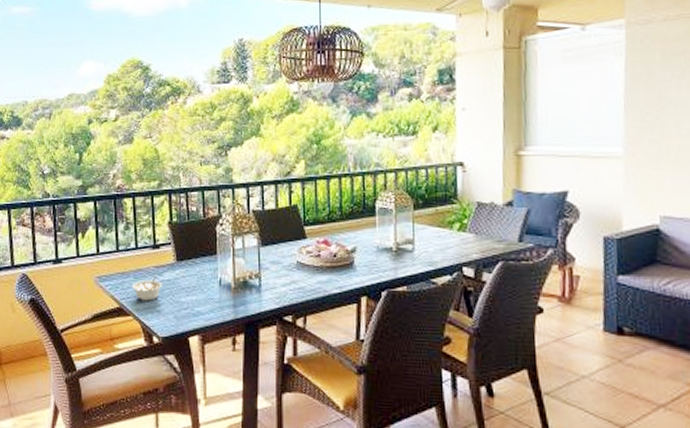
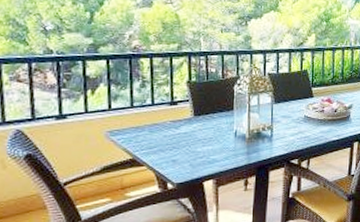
legume: present [132,276,162,301] -> none [147,130,179,152]

